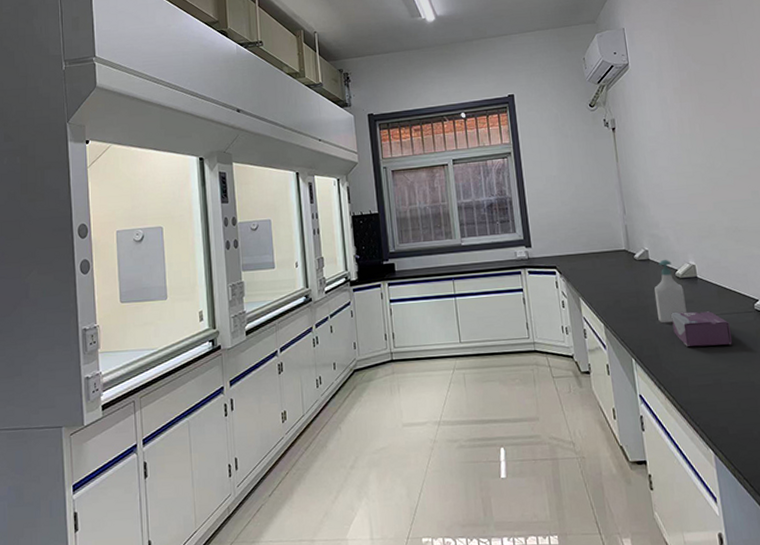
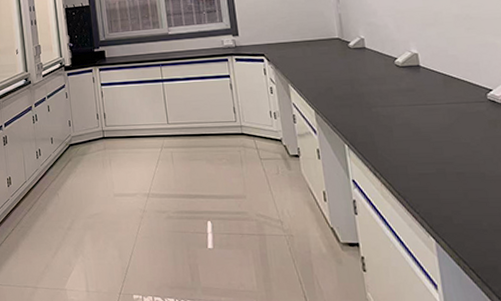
soap bottle: present [654,260,687,324] -> none [370,48,407,111]
tissue box: present [671,311,732,347] -> none [389,100,460,135]

